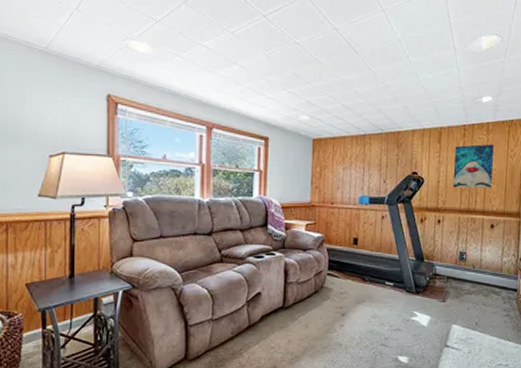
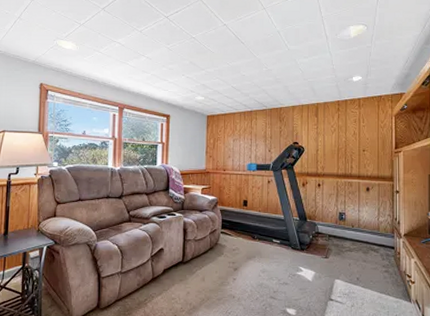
wall art: present [452,144,494,189] -> none [330,116,365,156]

